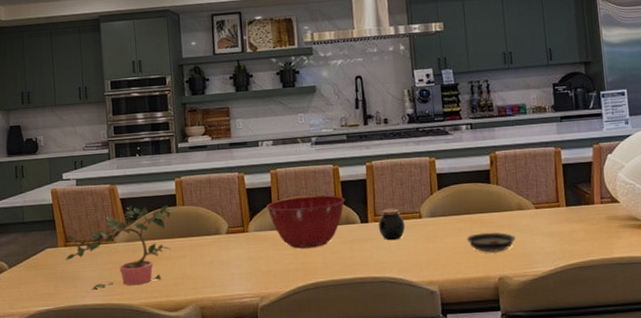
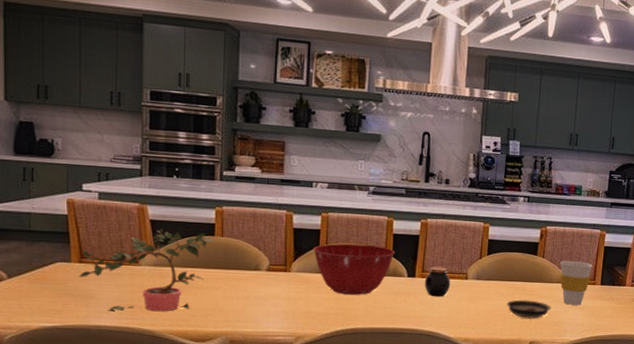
cup: none [517,184,553,233] -> present [559,261,593,305]

